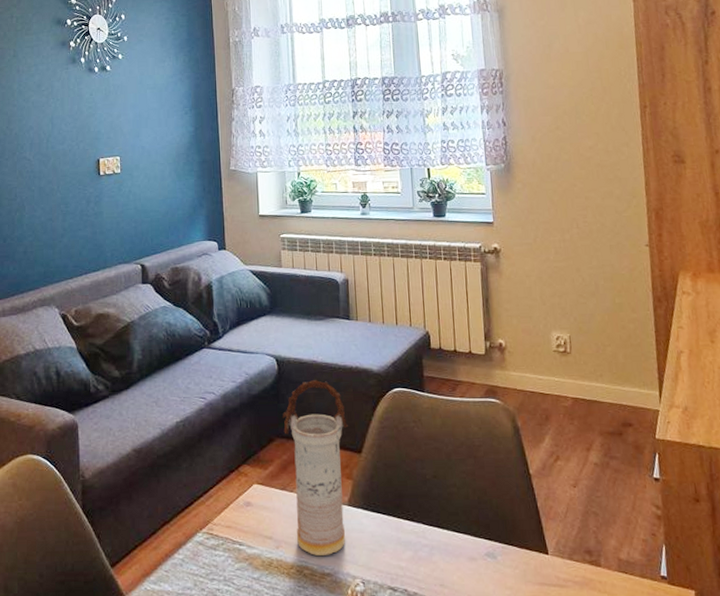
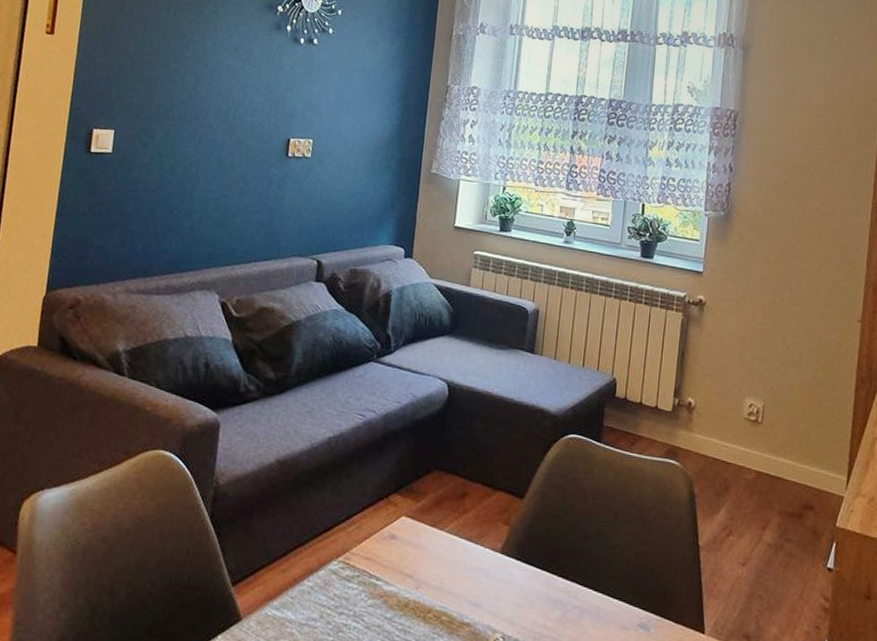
vase: present [283,379,348,556] -> none [439,412,514,604]

